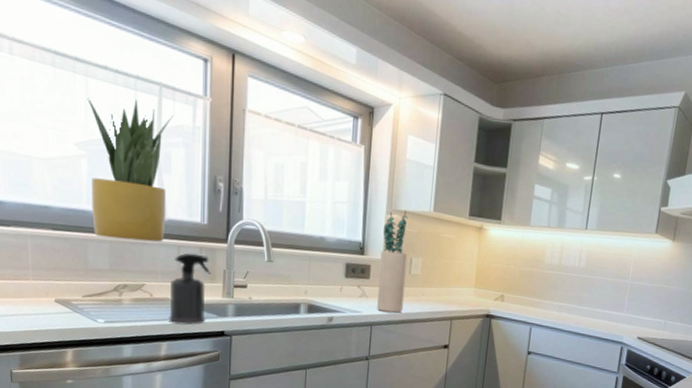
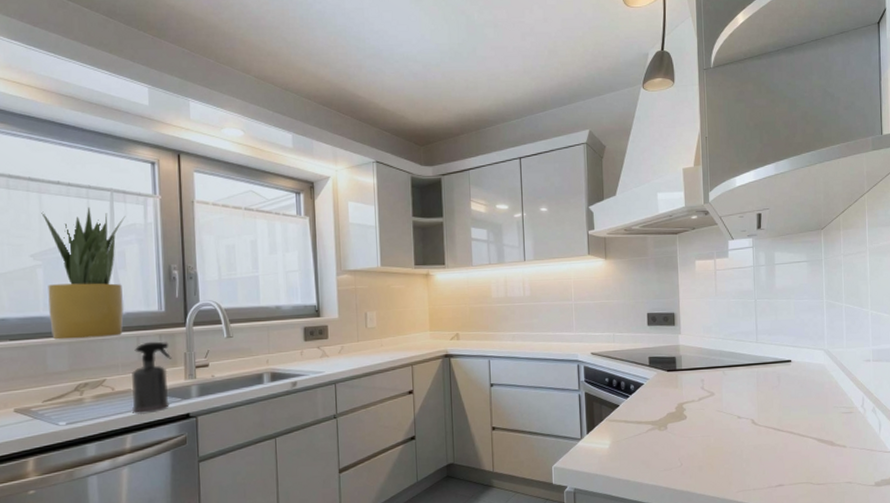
vase: present [377,210,408,313] -> none [336,269,365,368]

